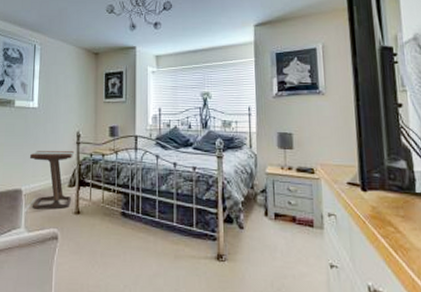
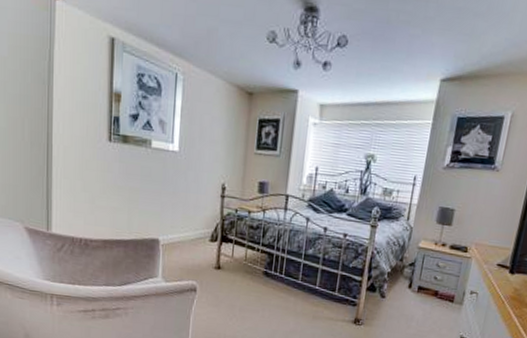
side table: present [23,150,75,211] -> none [160,200,219,263]

